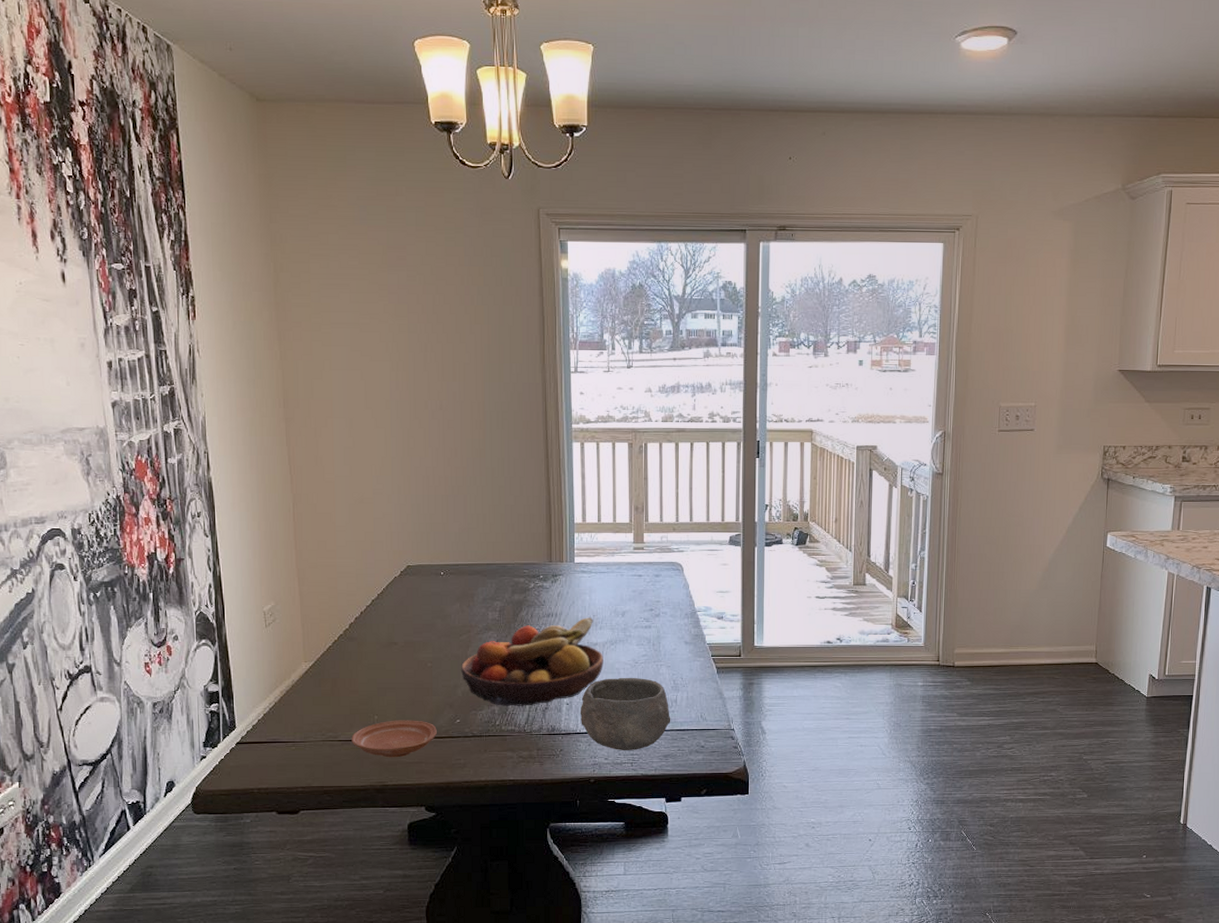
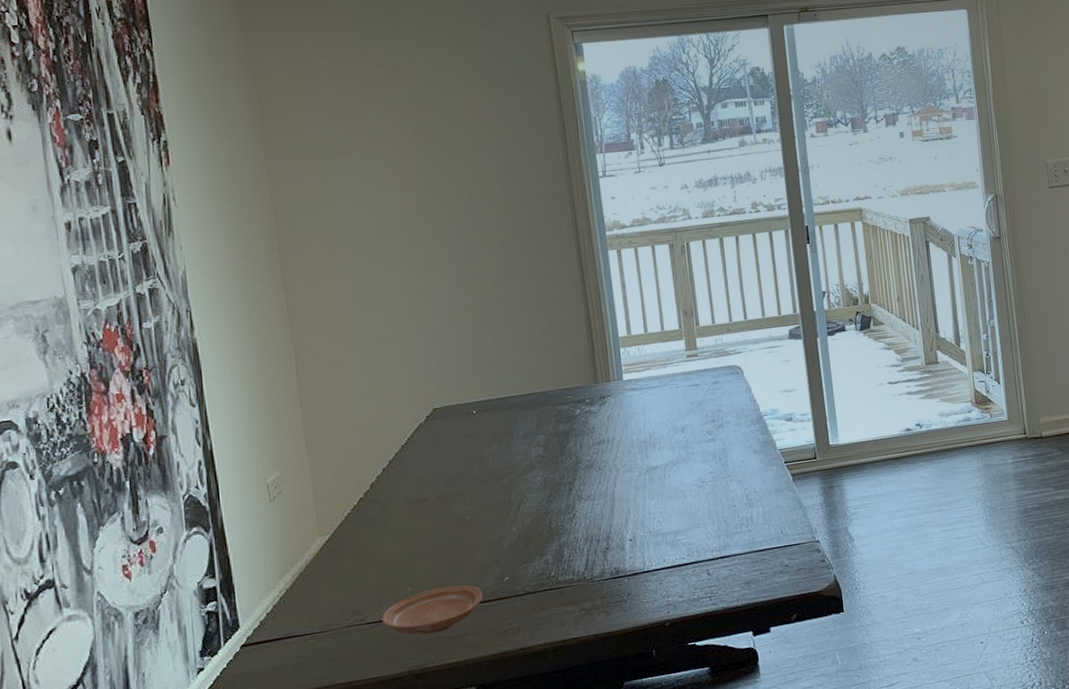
fruit bowl: present [461,617,603,706] -> none [505,438,667,554]
bowl: present [580,677,671,750] -> none [645,498,749,585]

